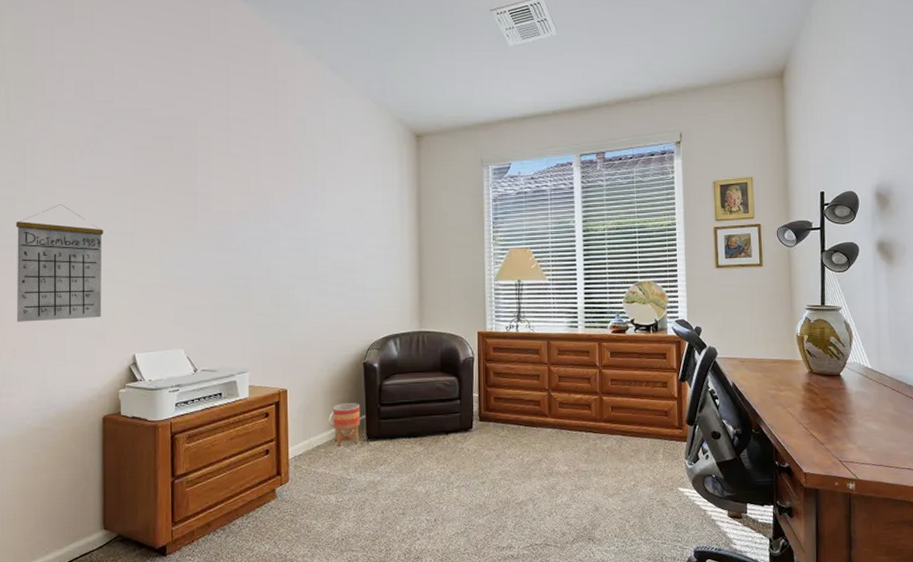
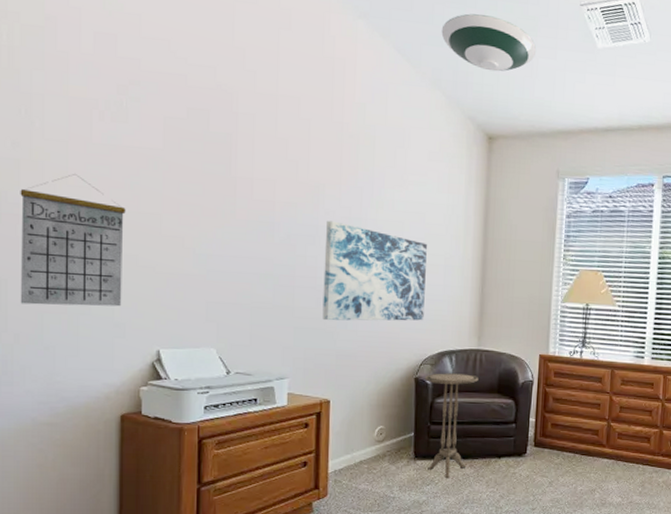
wall art: none [276,224,368,316] -> present [322,220,427,321]
planter: present [332,403,361,446] -> none [377,419,409,463]
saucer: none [368,29,454,77] -> present [441,13,537,72]
side table: none [373,355,422,458] -> present [425,373,478,479]

